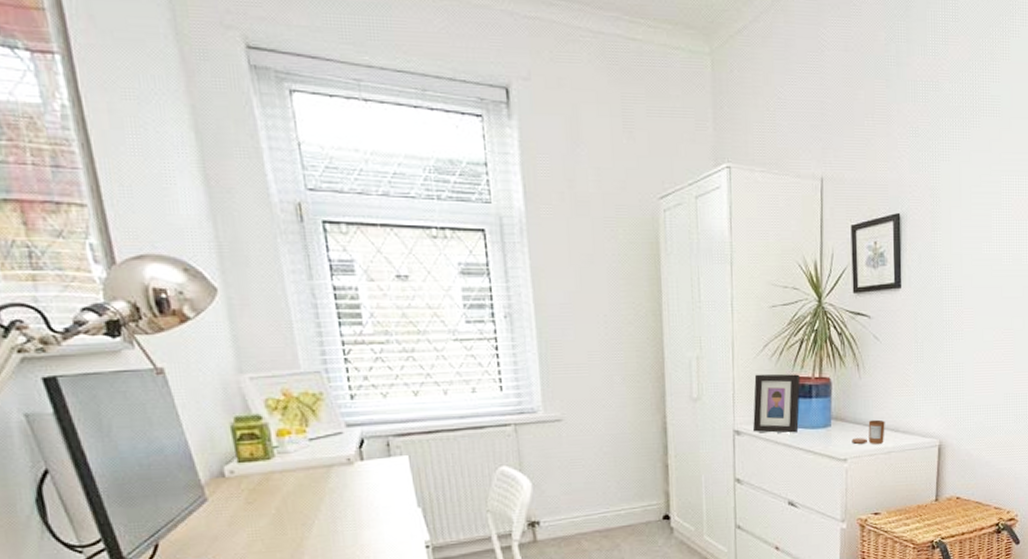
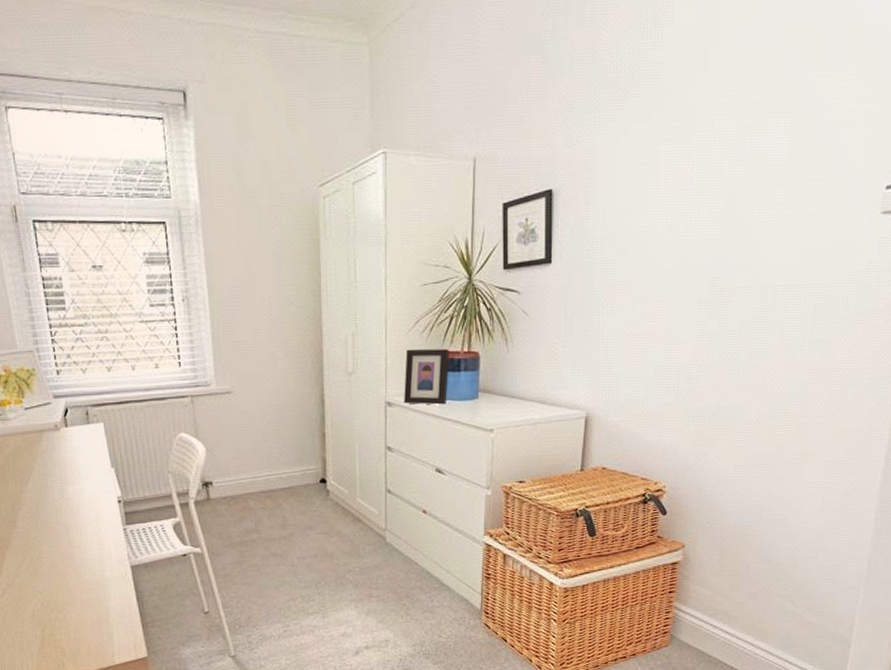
candle: present [852,419,885,445] -> none [498,392,532,417]

